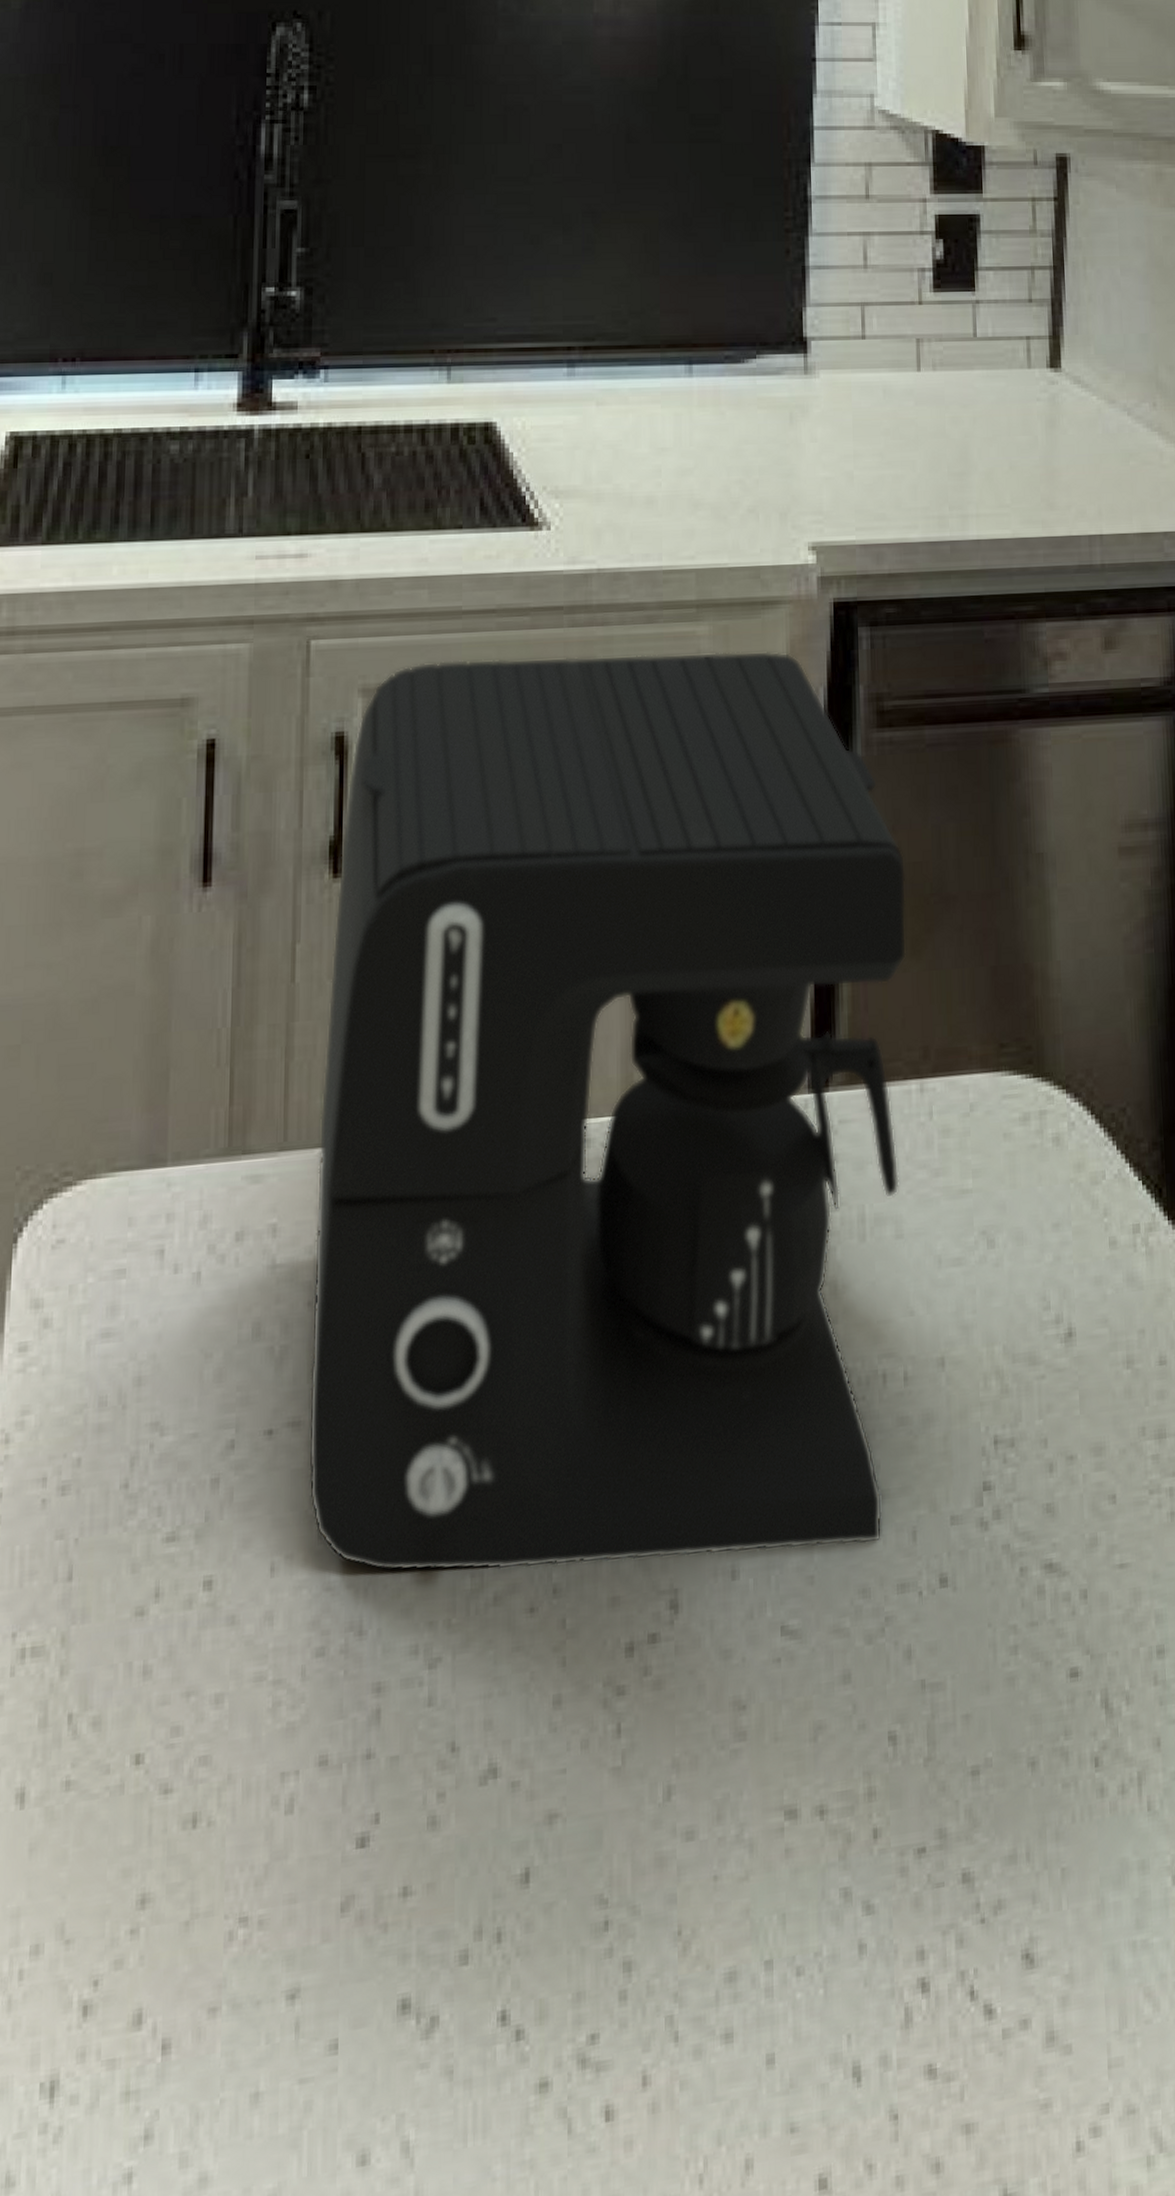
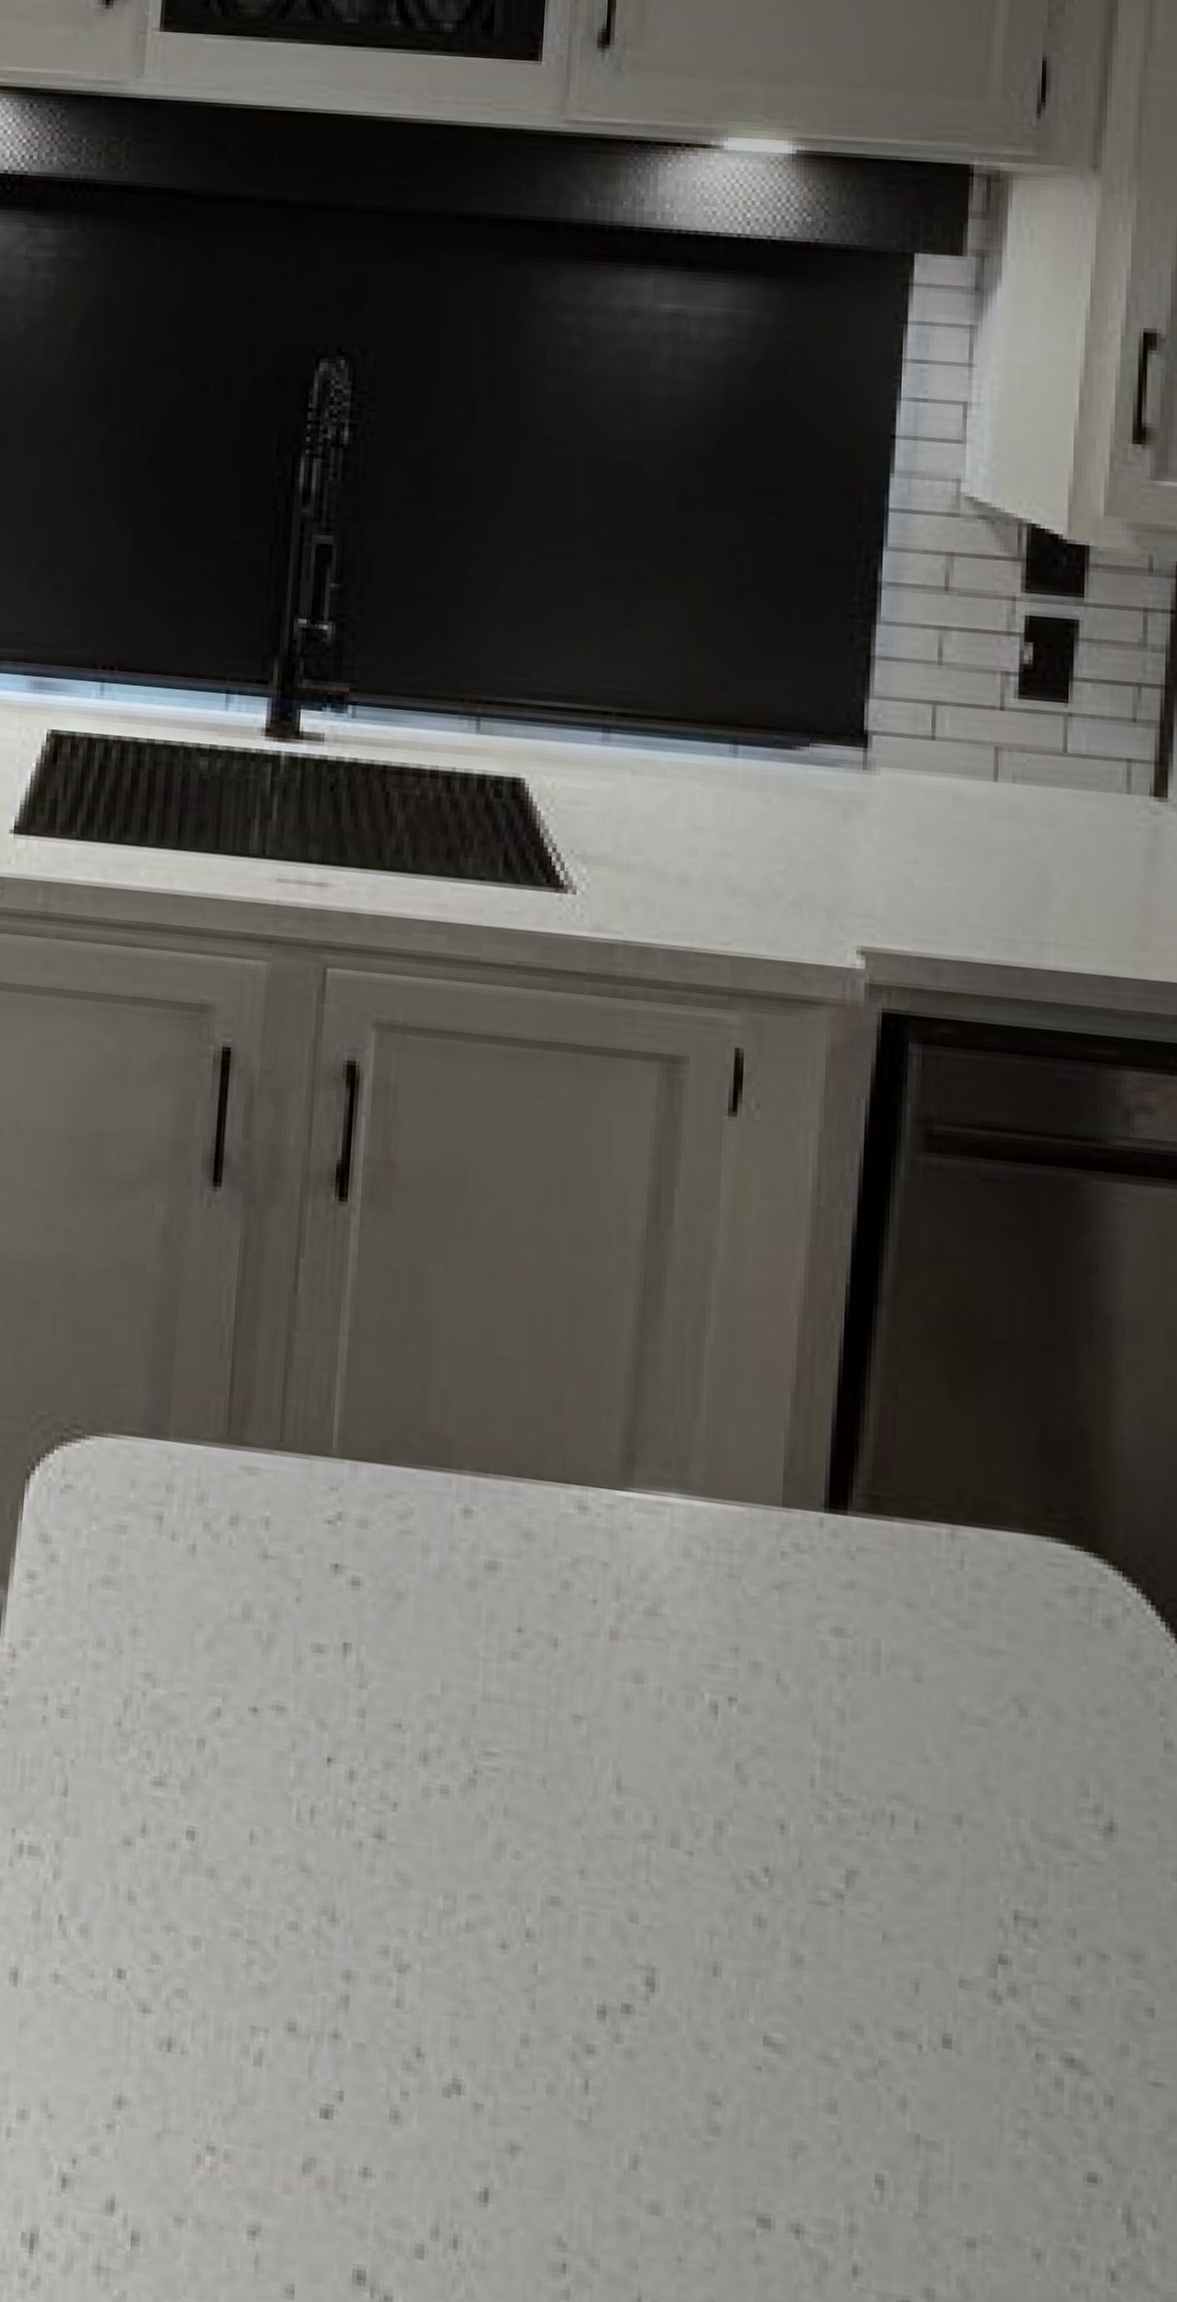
coffee maker: present [308,650,907,1572] -> none [289,1007,949,1983]

